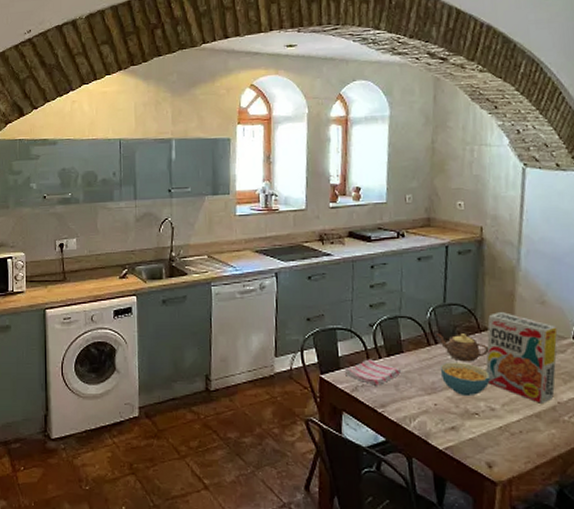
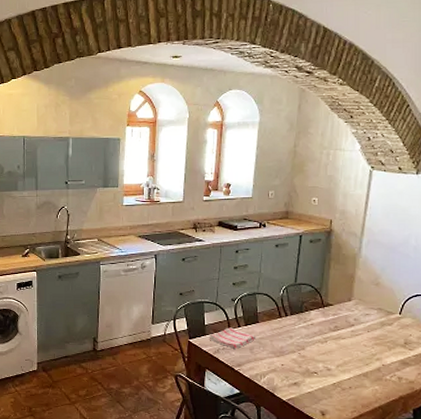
teapot: present [436,334,489,362] -> none [286,308,330,331]
cereal bowl: present [439,362,490,397] -> none [288,331,329,359]
cereal box: present [486,311,558,403] -> none [326,290,387,365]

